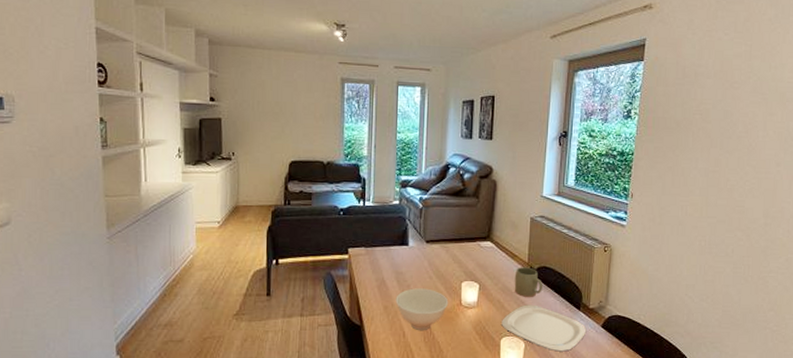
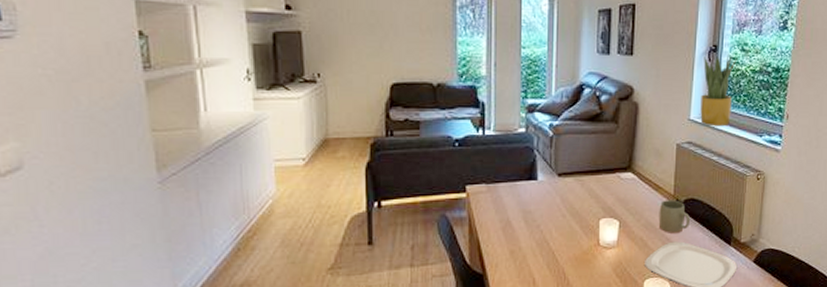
bowl: present [395,288,449,330] -> none [523,228,585,276]
planter: none [552,140,586,203] -> present [700,54,738,127]

